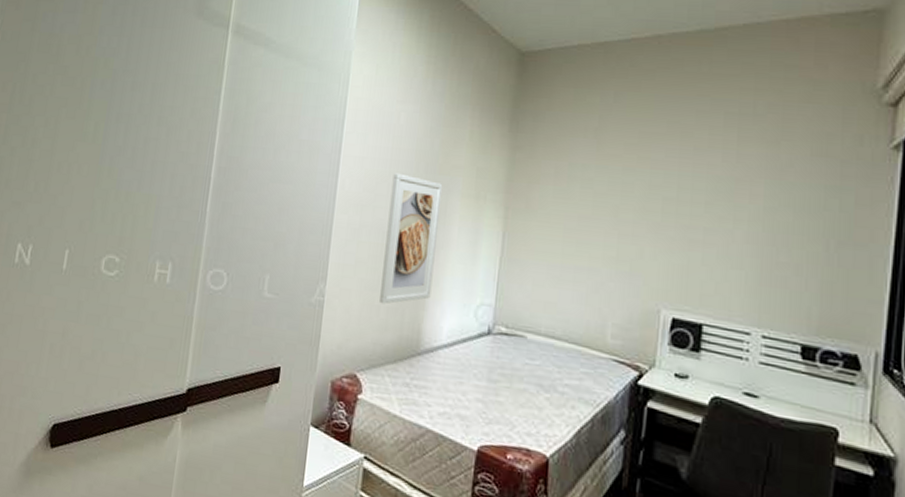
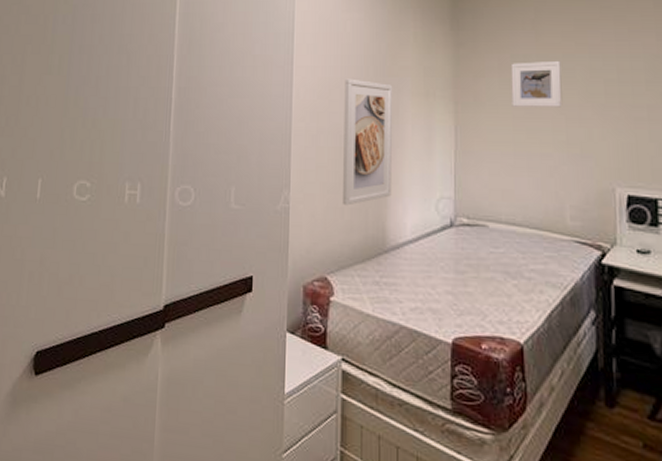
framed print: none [564,172,620,222] -> present [510,60,563,108]

